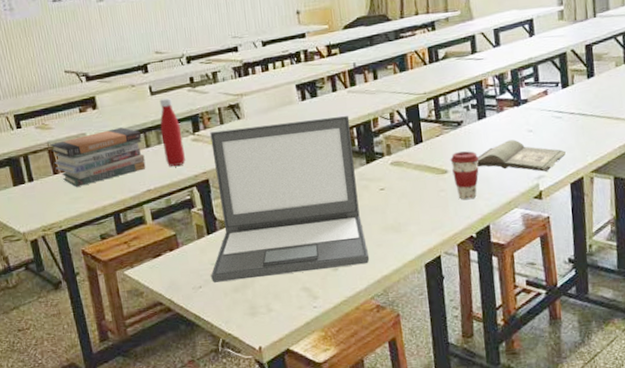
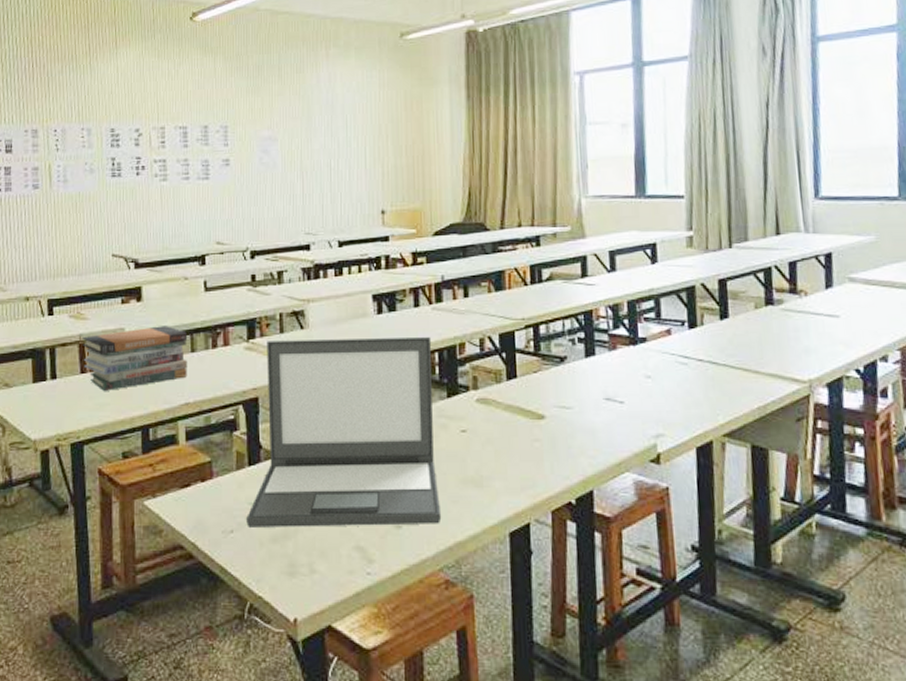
bottle: present [159,97,185,167] -> none [210,295,234,379]
coffee cup: present [450,151,479,200] -> none [549,394,584,455]
hardback book: present [477,139,566,172] -> none [581,386,691,429]

